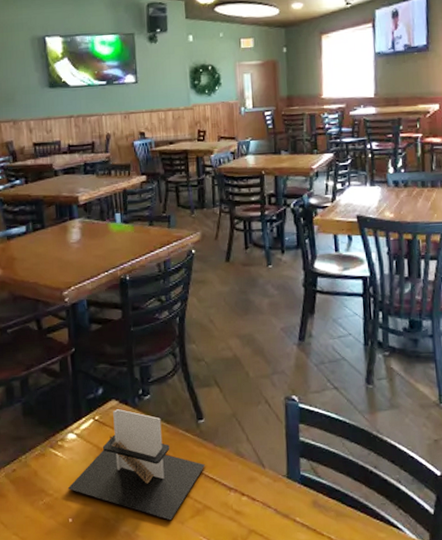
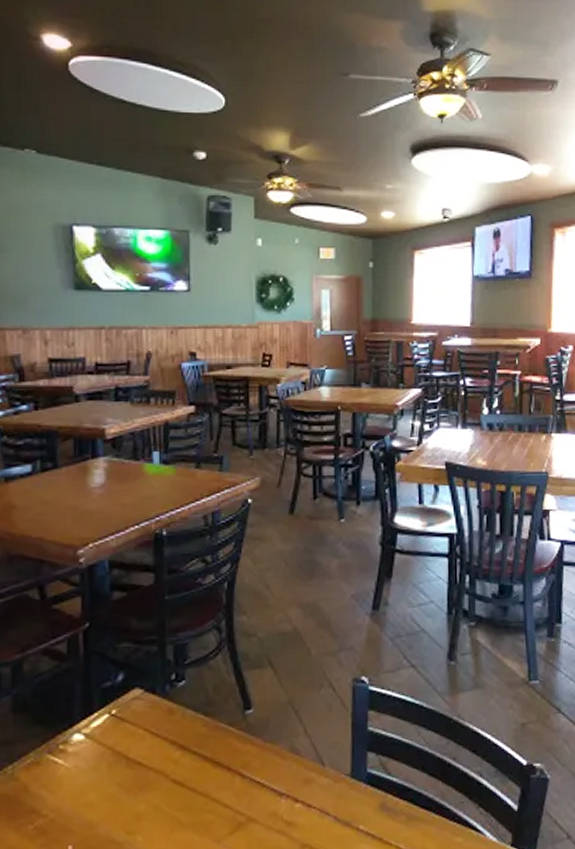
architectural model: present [67,409,205,521] -> none [68,700,251,840]

